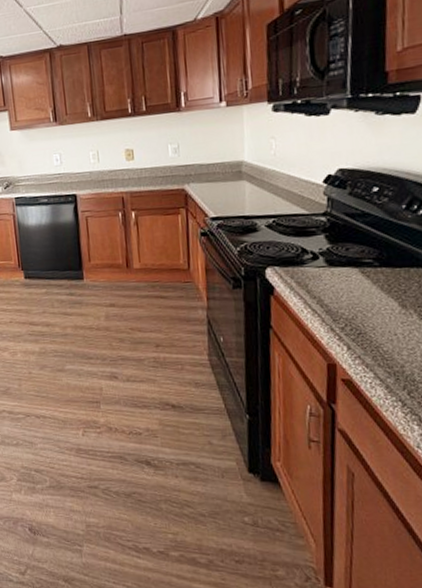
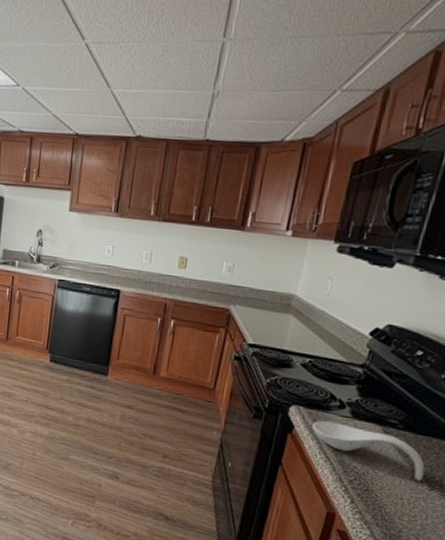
spoon rest: none [292,274,411,313] -> present [312,420,425,481]

